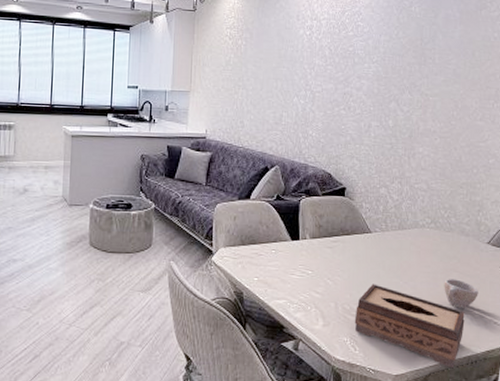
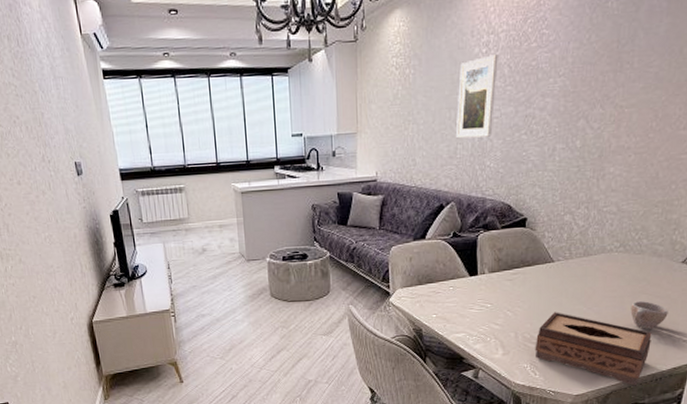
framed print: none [281,37,320,108] -> present [455,54,498,139]

